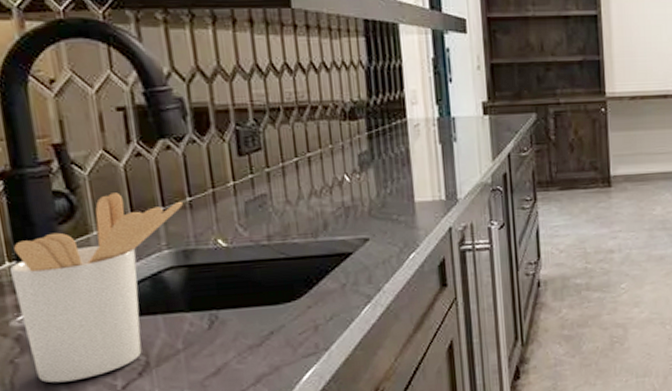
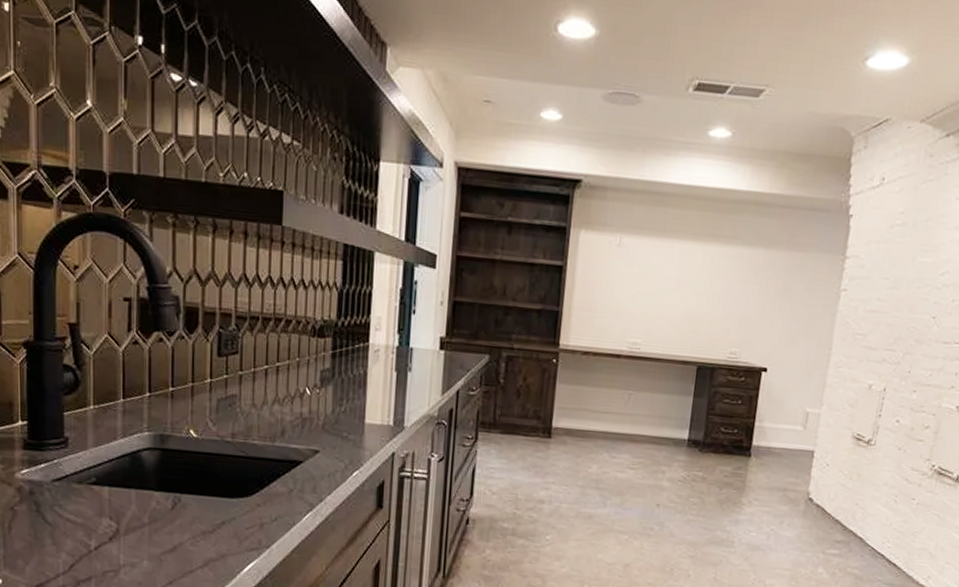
utensil holder: present [10,193,183,383] -> none [22,373,165,535]

